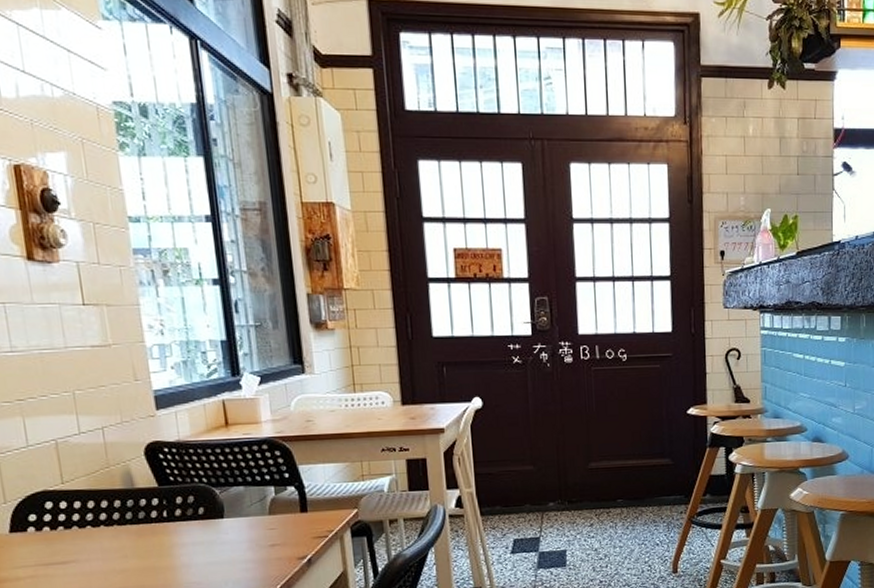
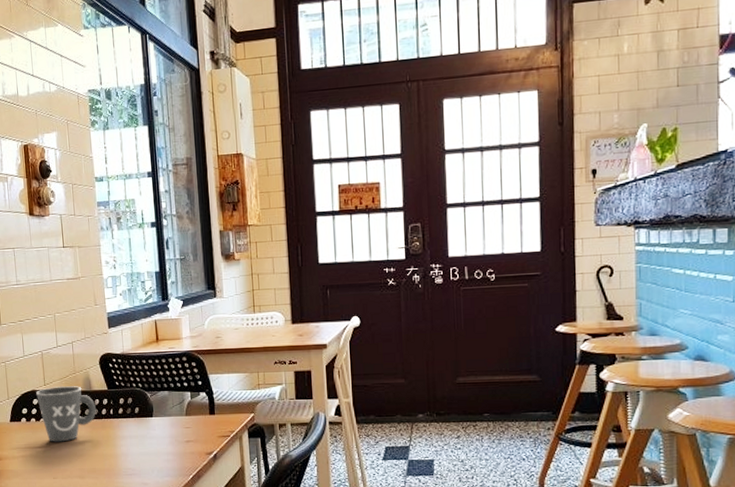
mug: none [49,483,142,556] -> present [36,386,96,442]

